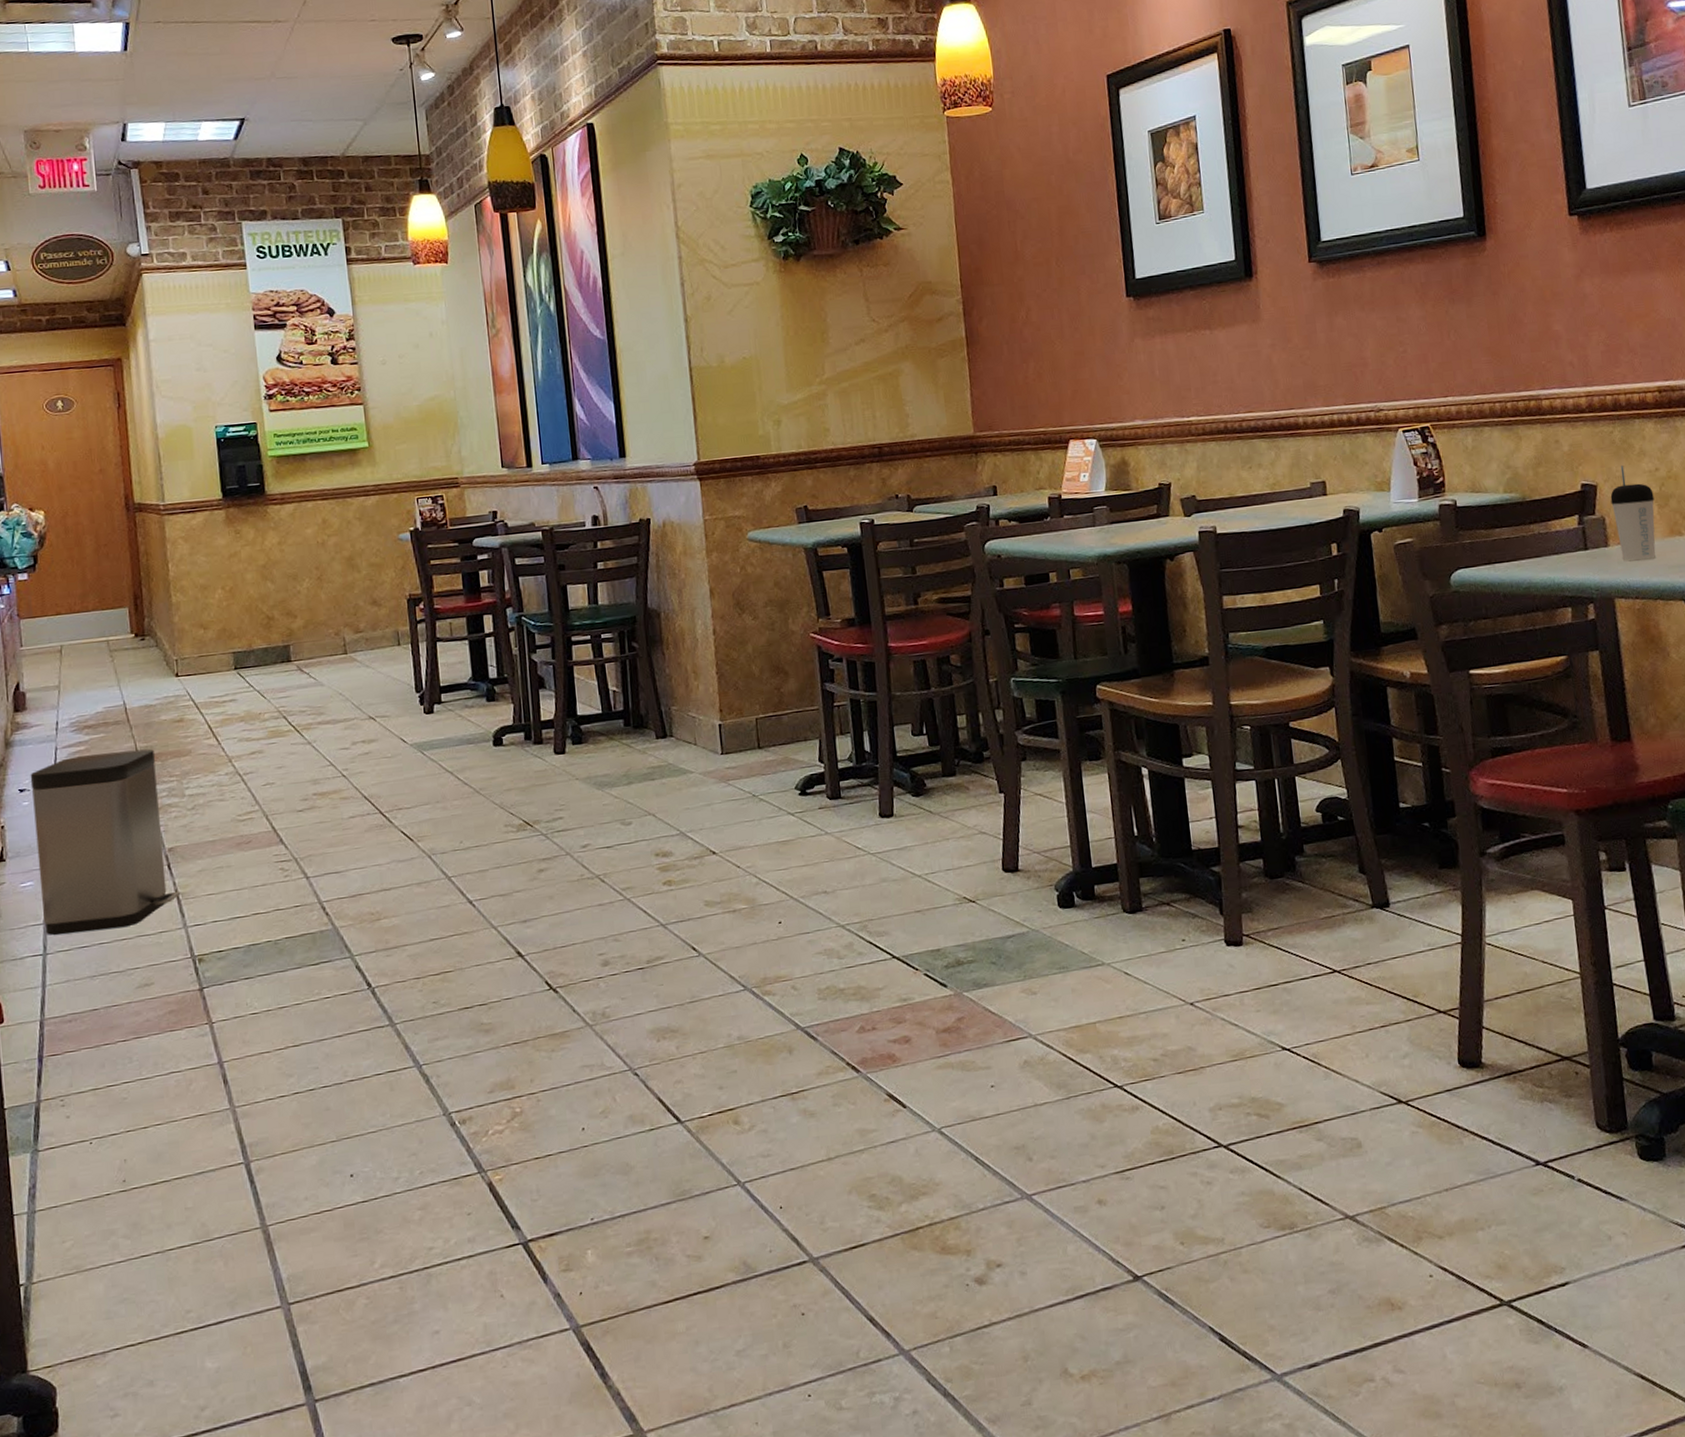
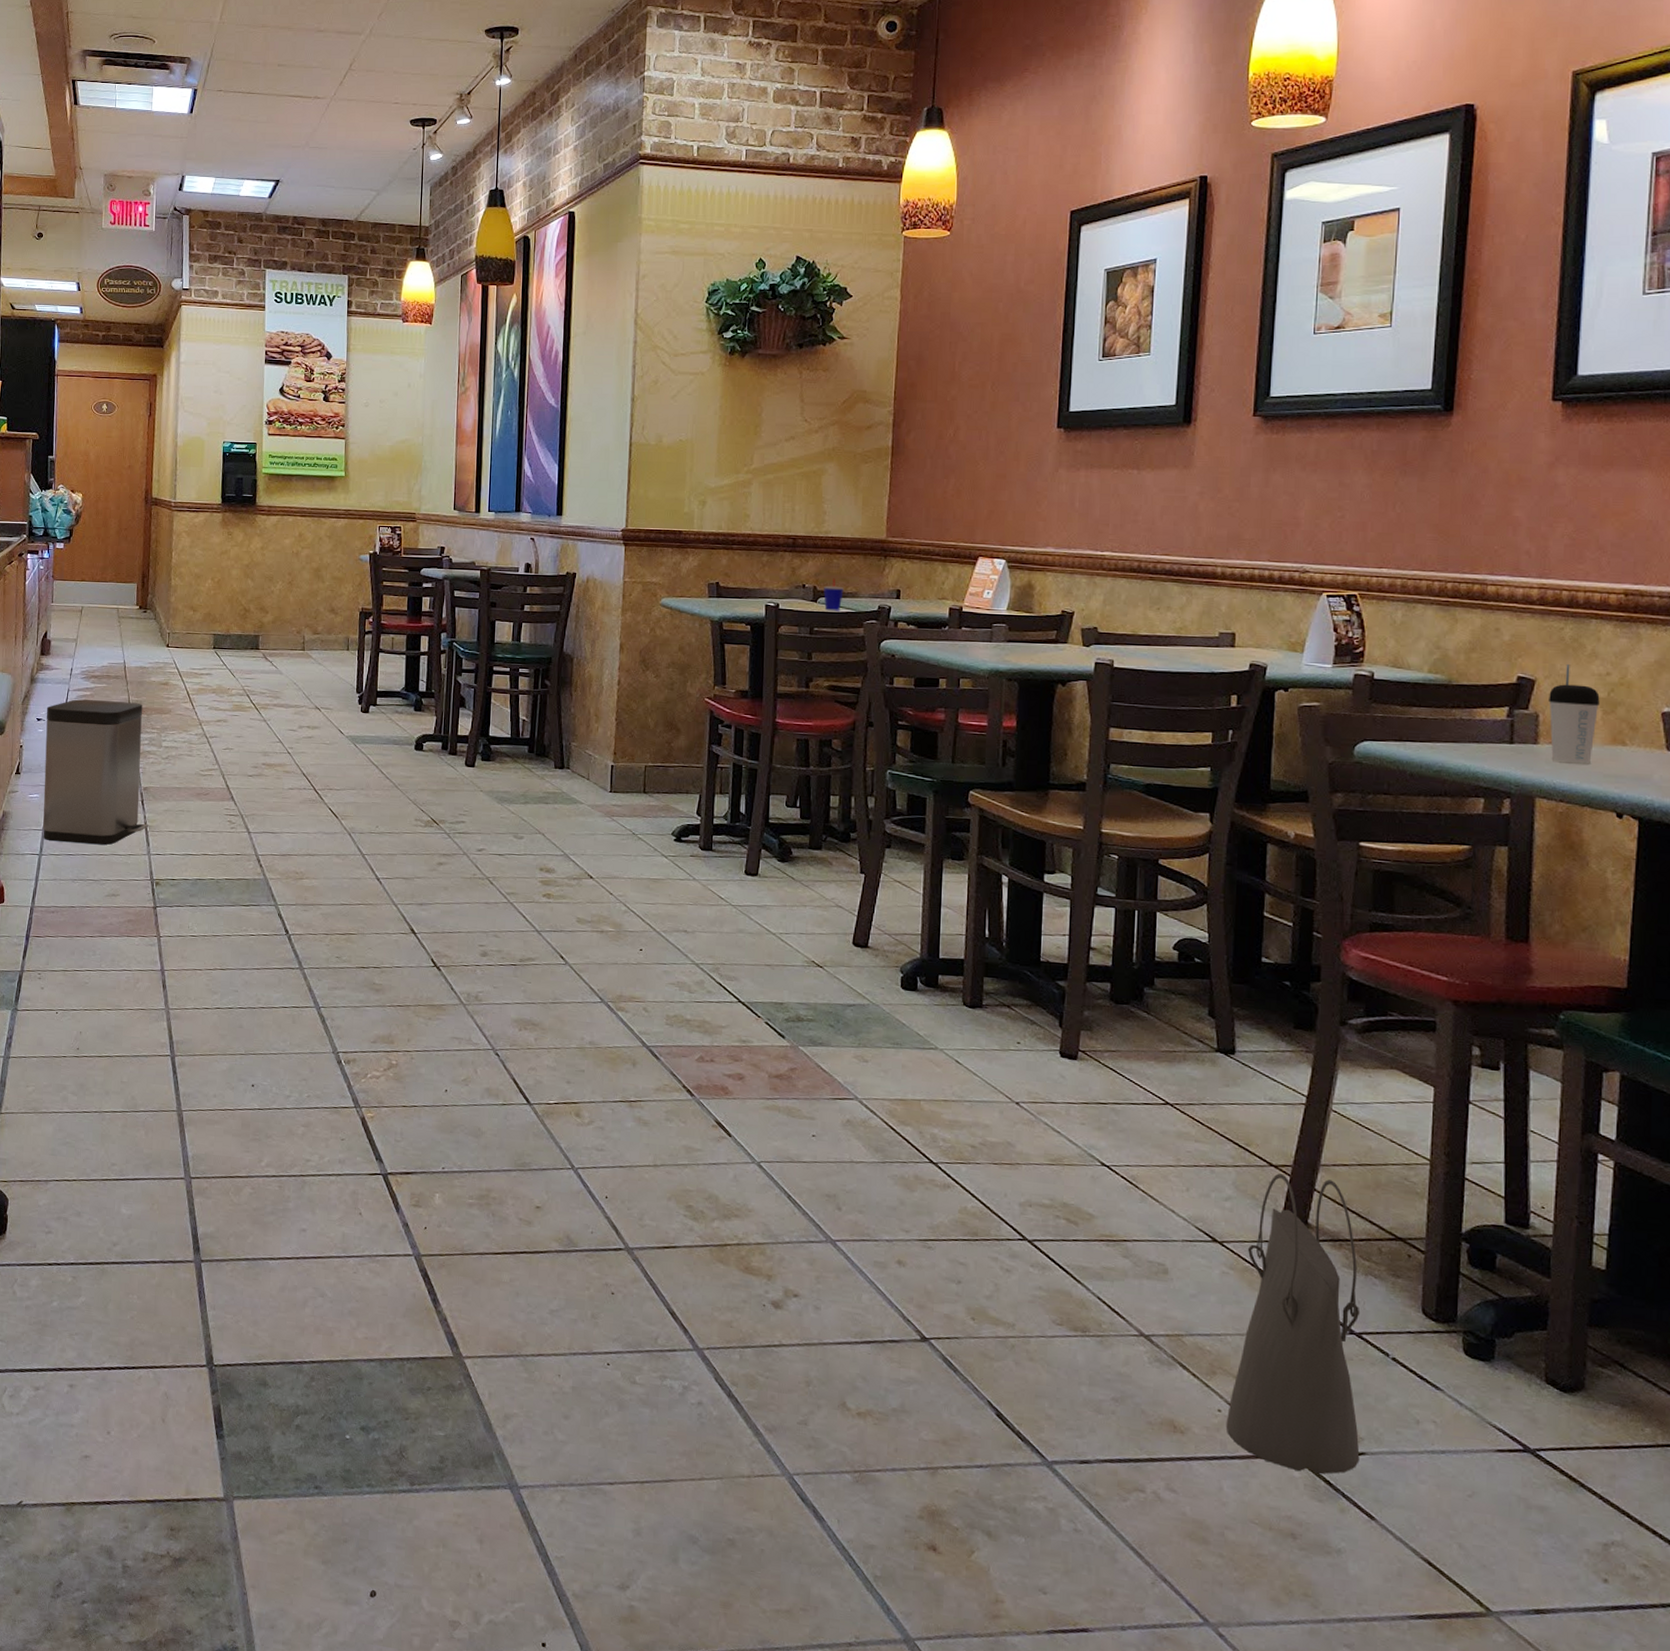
beverage cup: none [918,483,939,519] -> present [823,578,844,611]
shopping bag: none [1432,1014,1565,1318] -> present [1226,1173,1360,1474]

